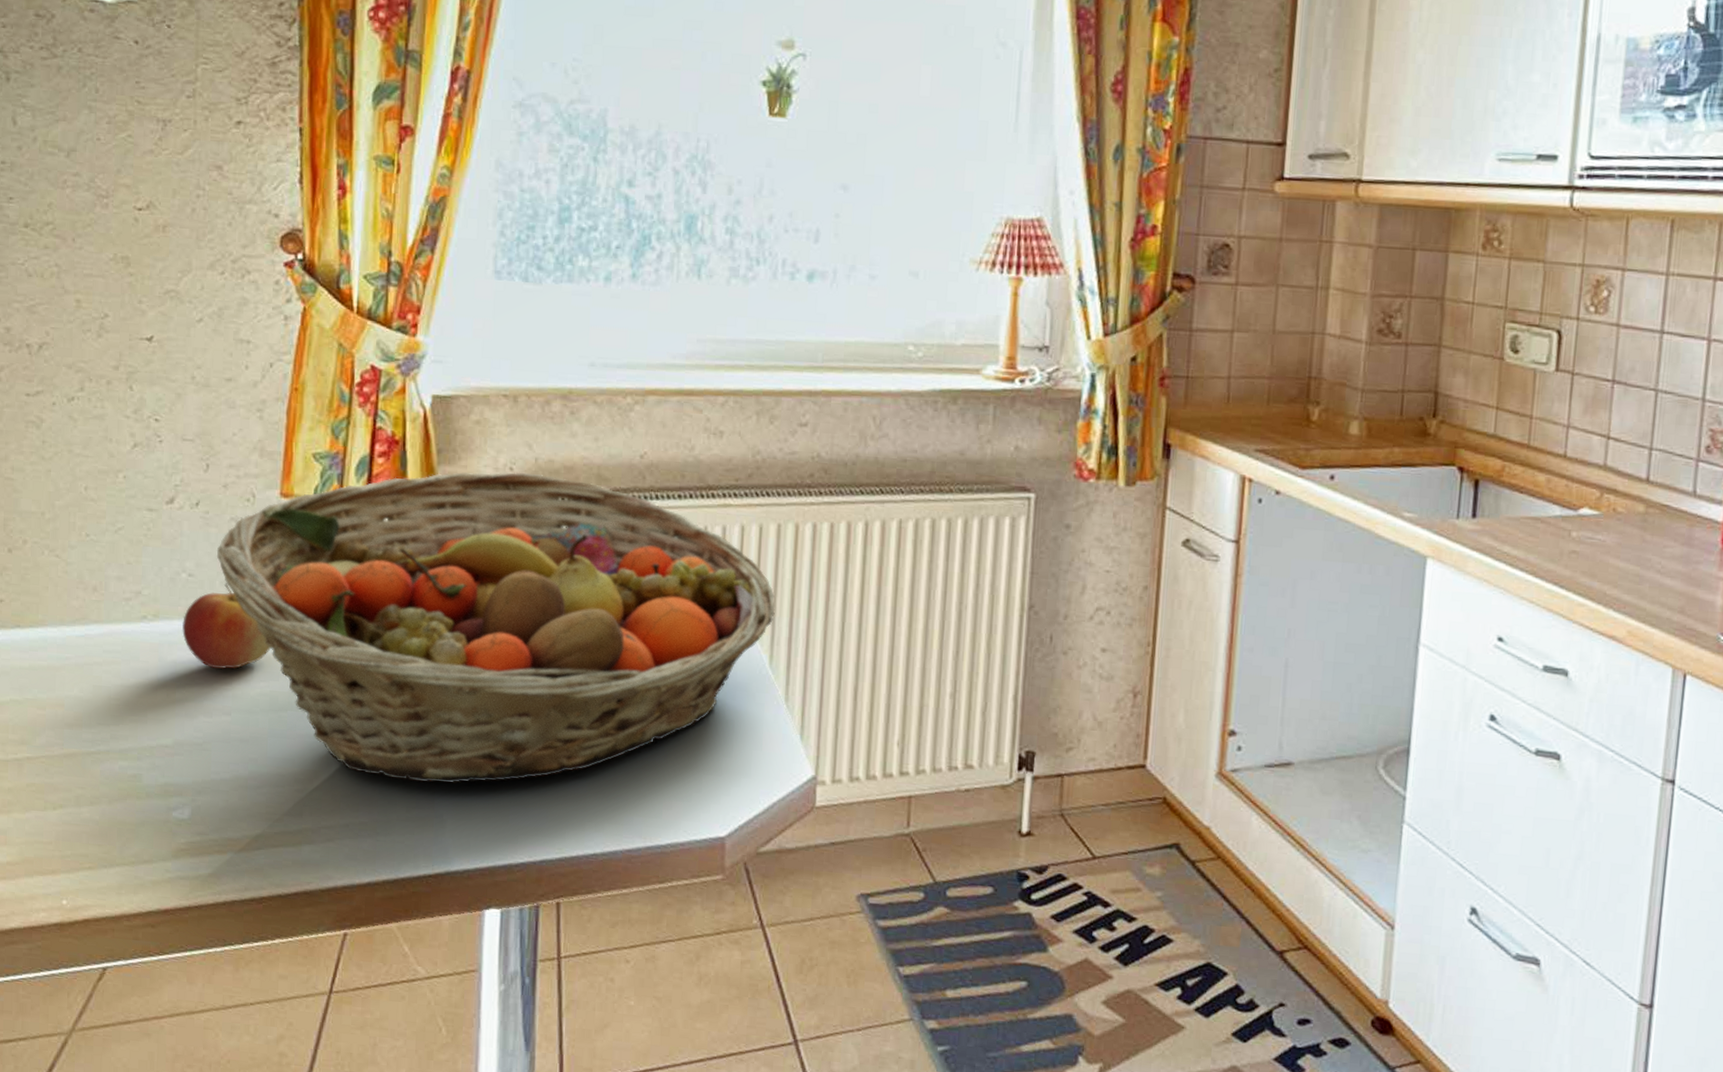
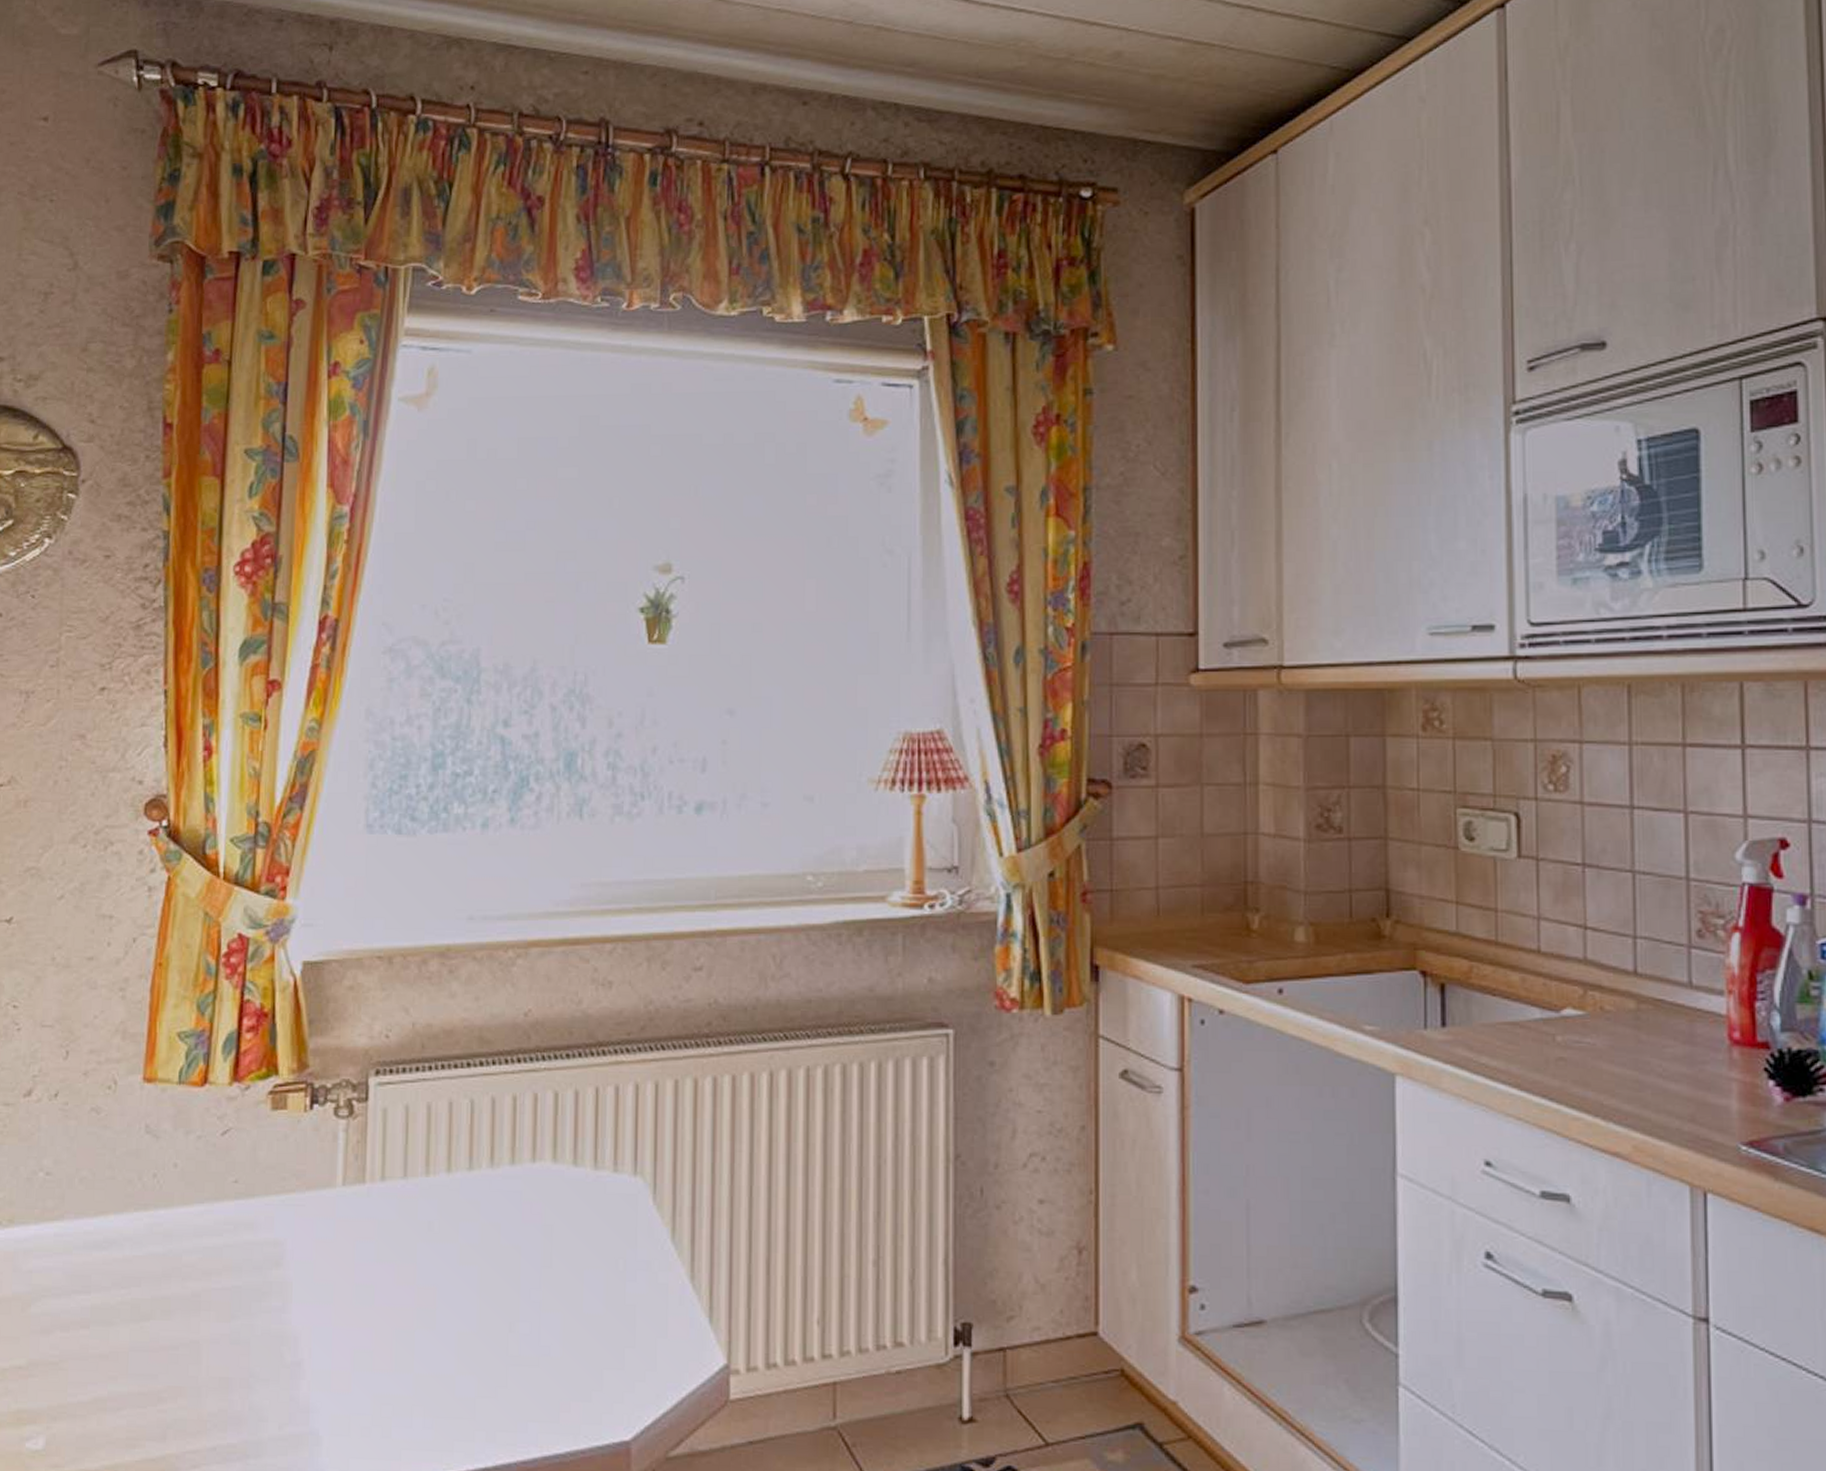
apple: present [182,583,271,670] -> none [38,1180,132,1277]
fruit basket: present [216,472,775,784] -> none [75,1039,676,1395]

